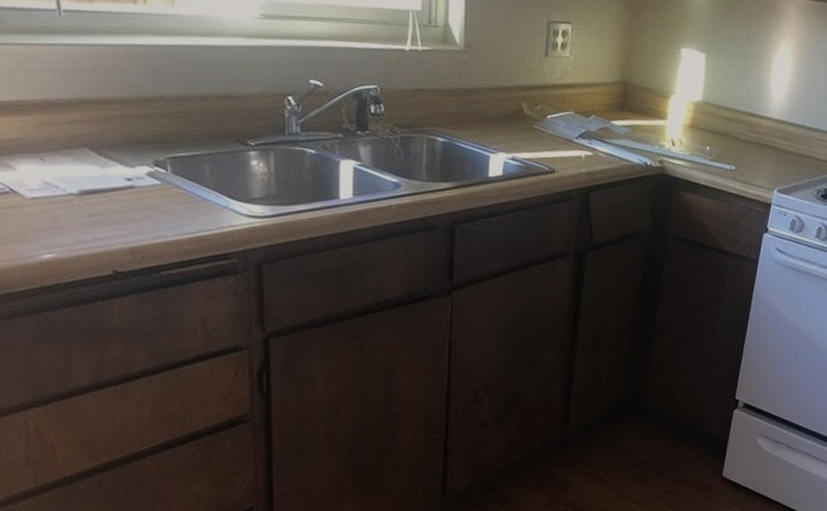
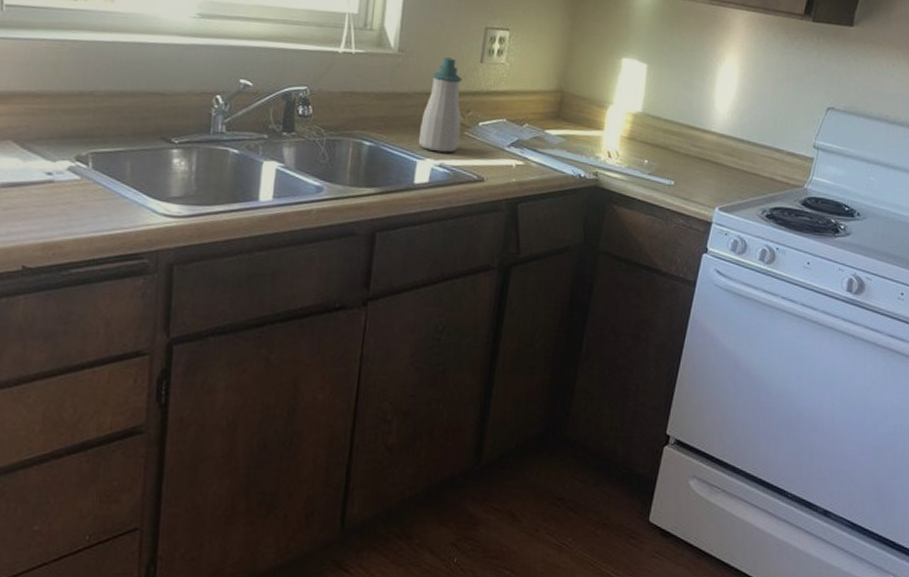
soap bottle: none [490,52,530,146] -> present [418,57,463,153]

